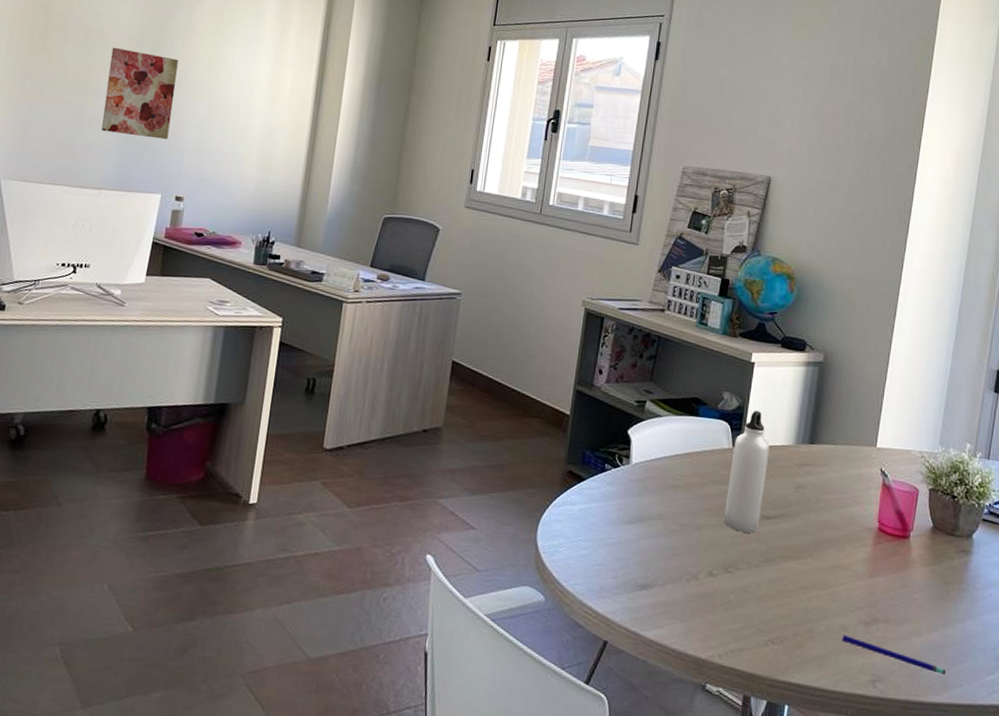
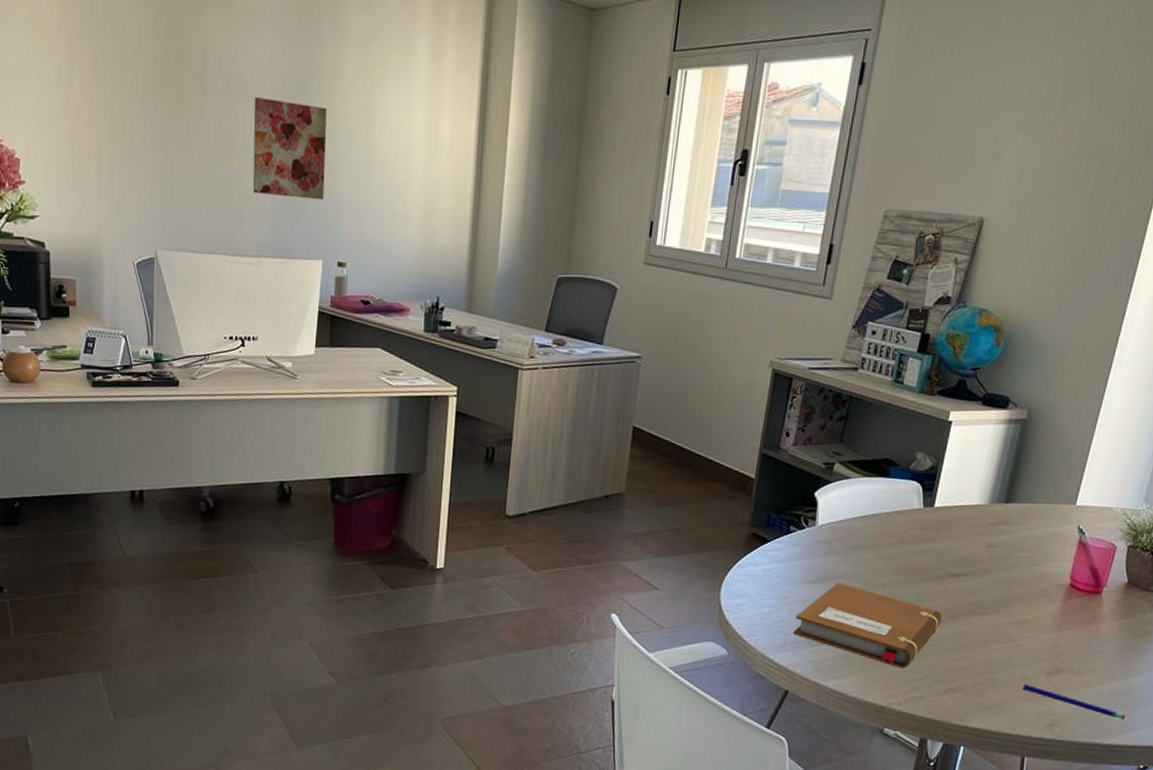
notebook: none [610,523,757,617] -> present [793,582,942,669]
water bottle: present [724,410,770,533] -> none [910,470,962,591]

